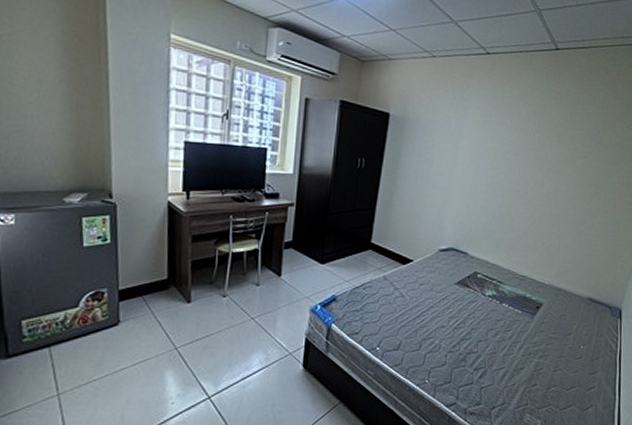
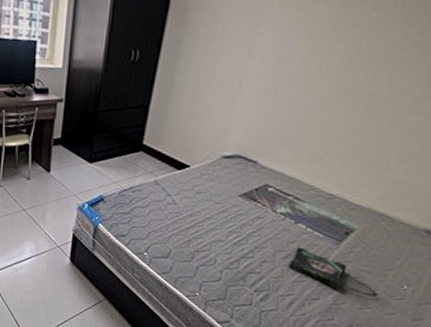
photo frame: none [499,324,565,360] -> present [288,247,379,297]

